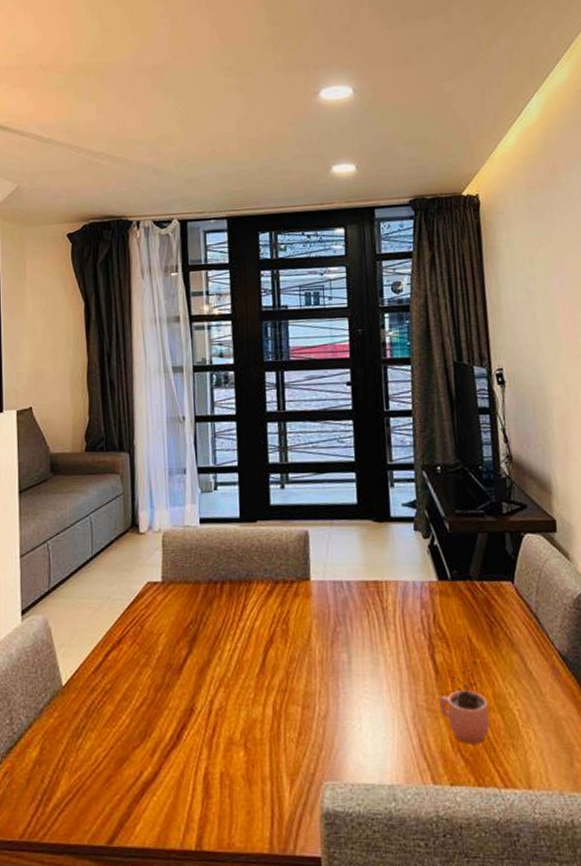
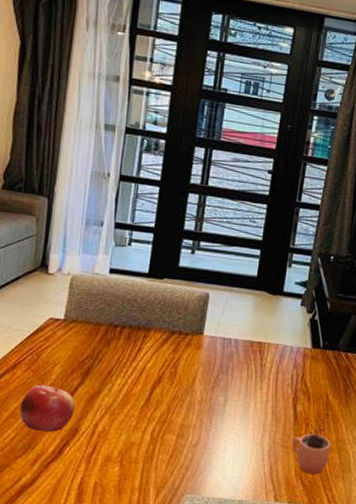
fruit: none [131,659,187,715] -> present [20,385,76,432]

